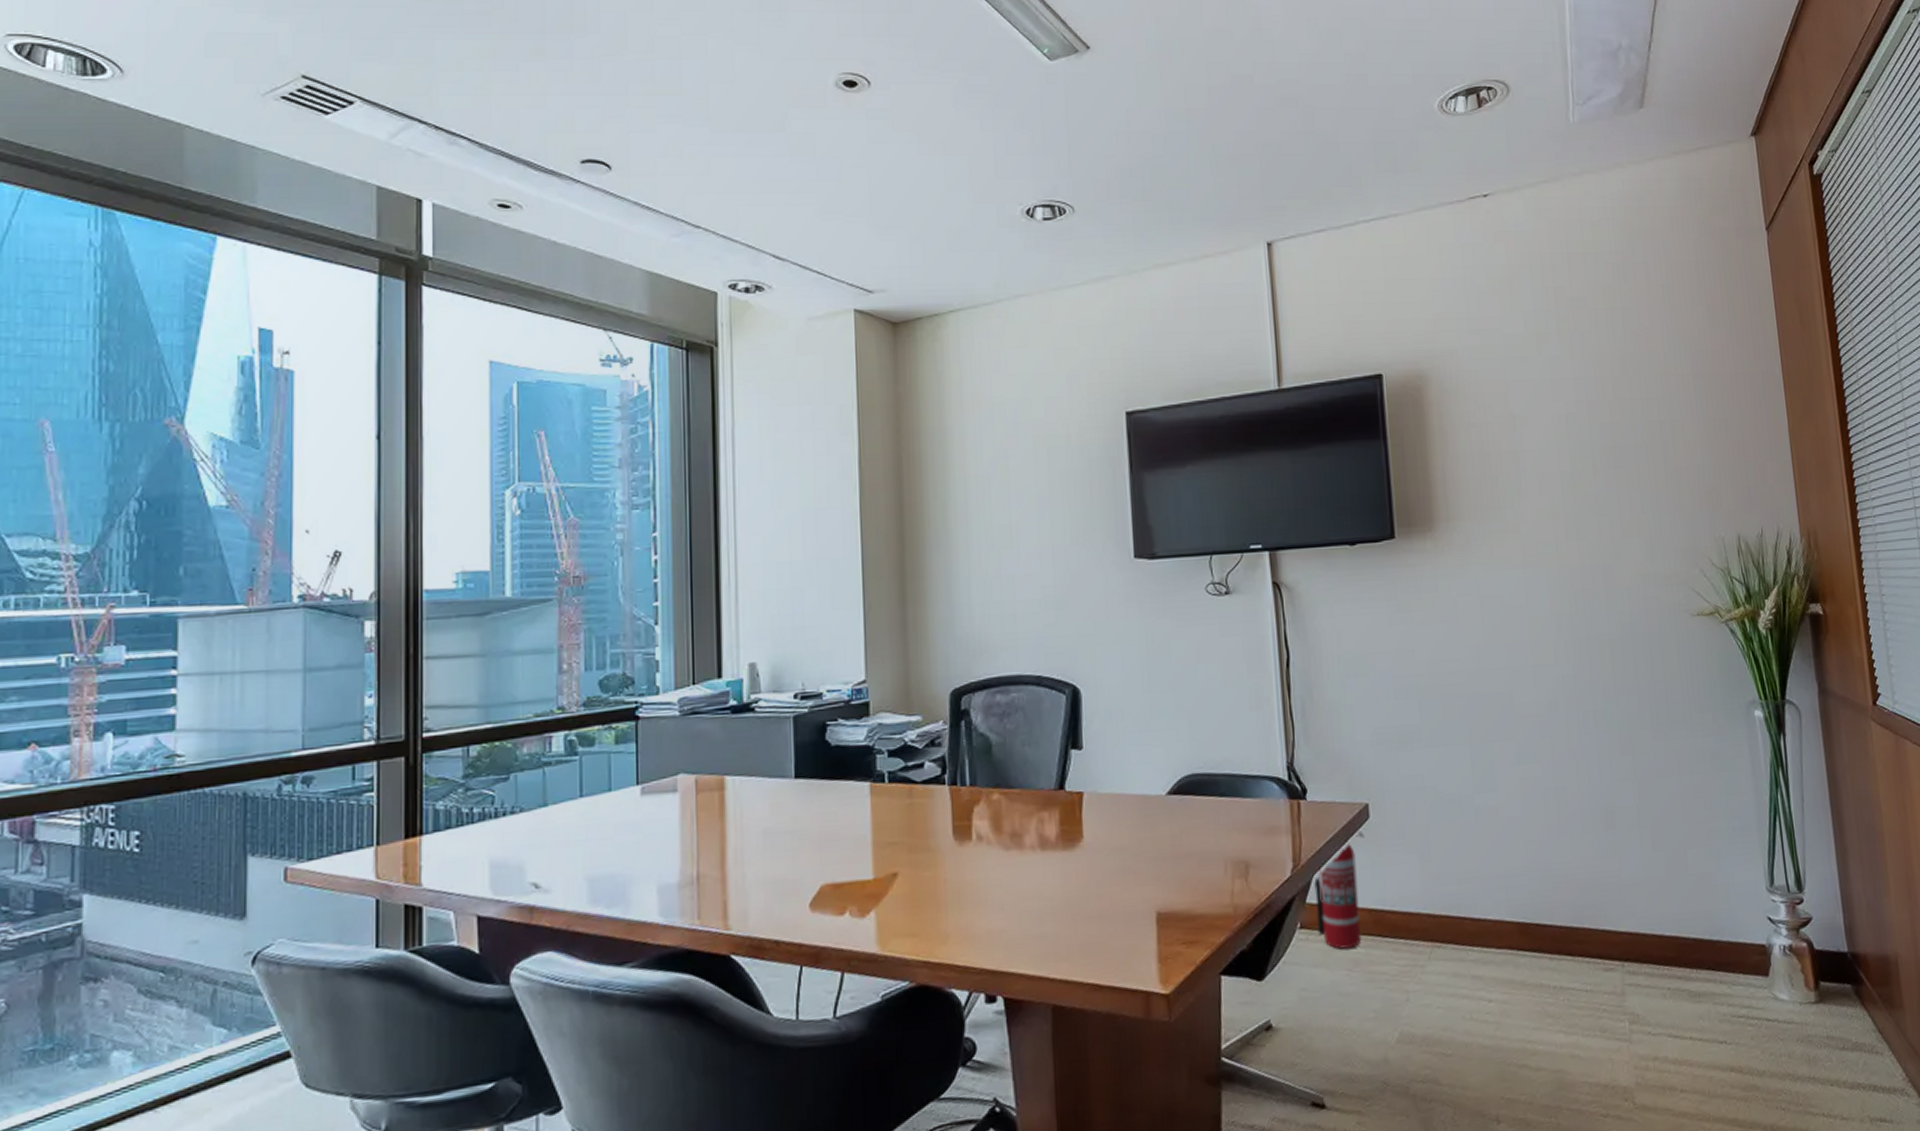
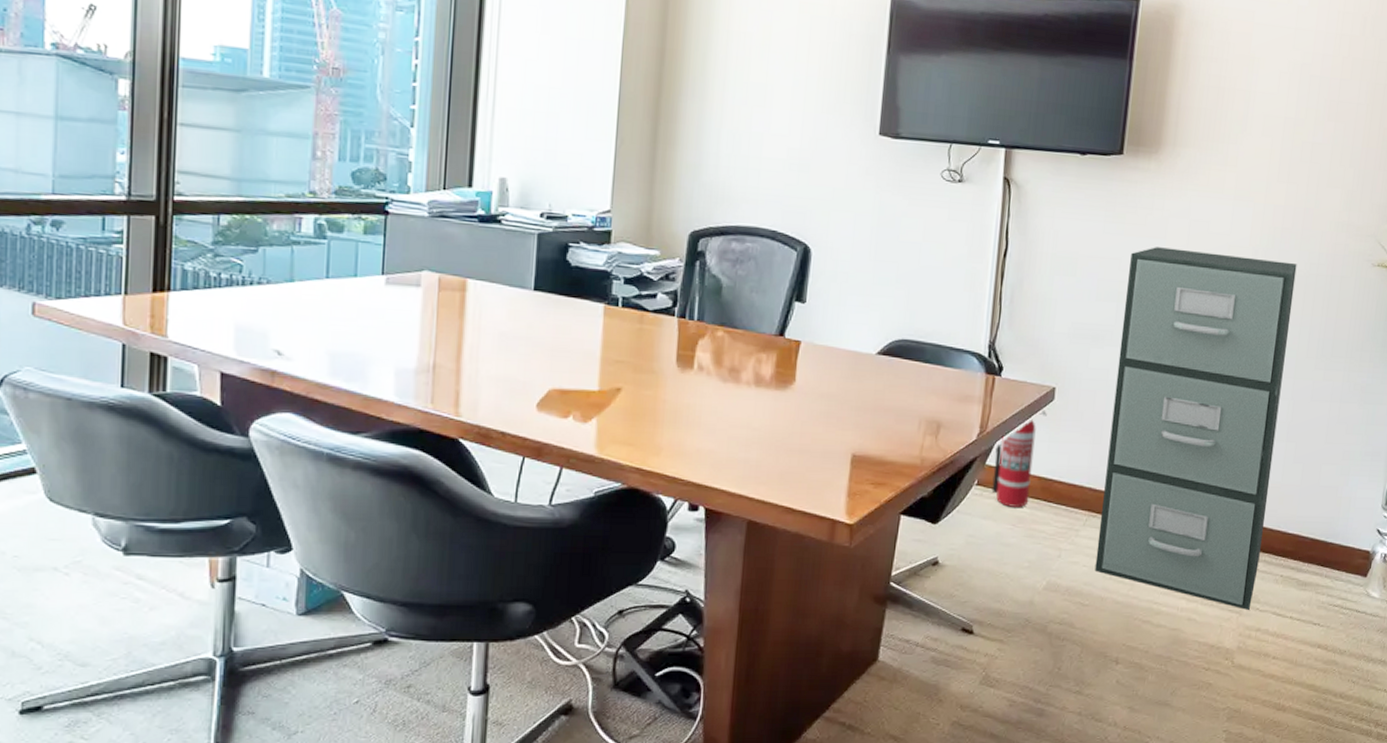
filing cabinet: none [1424,626,1641,1036] -> present [1094,247,1297,610]

